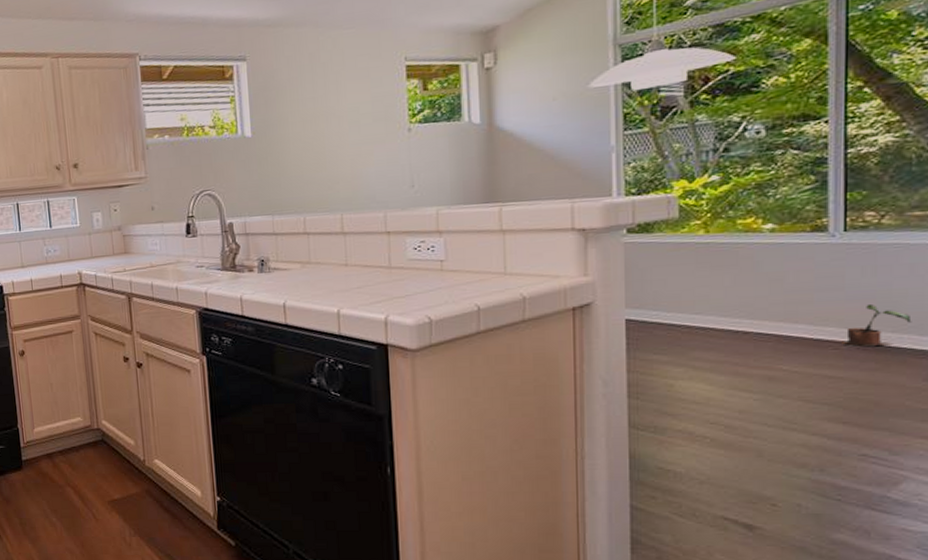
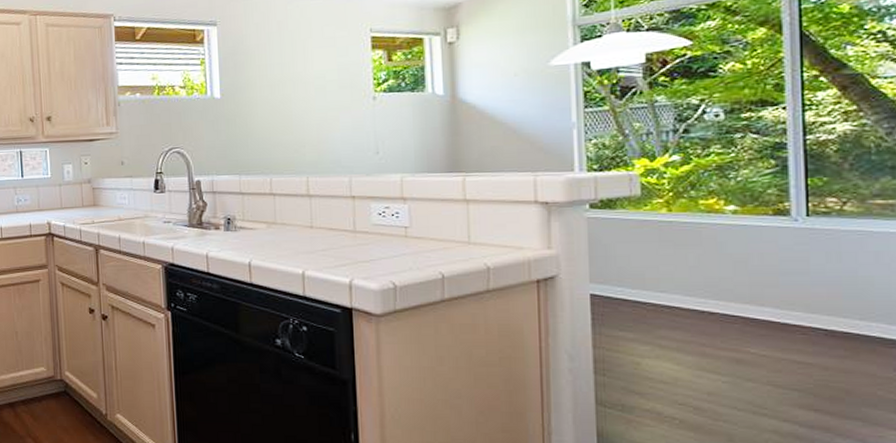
potted plant: present [840,303,912,347] -> none [808,289,879,334]

